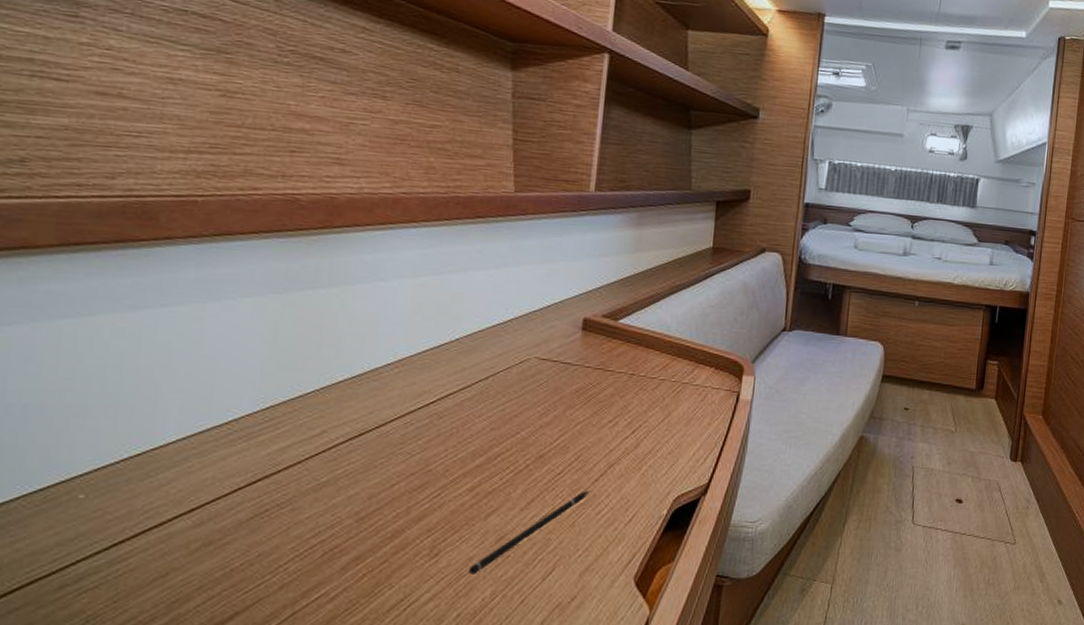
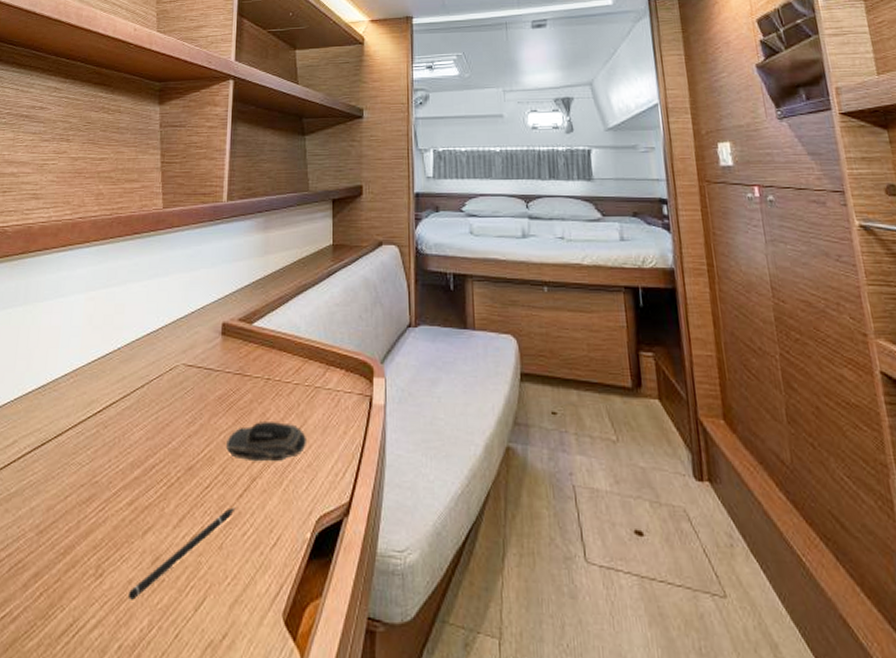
computer mouse: none [581,412,670,450] -> present [225,420,308,462]

